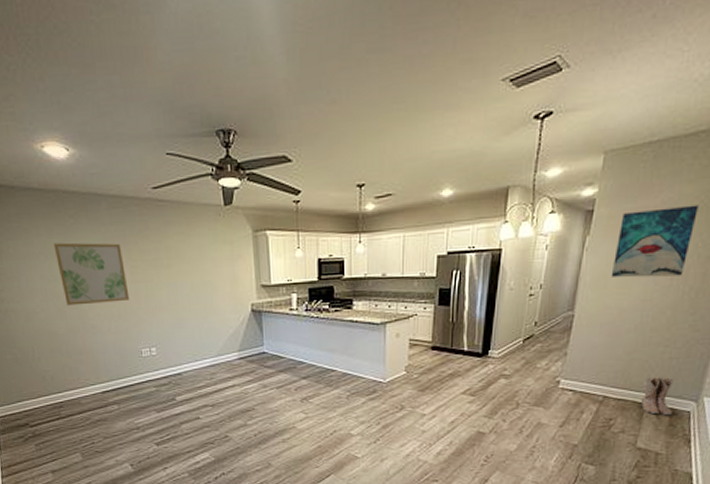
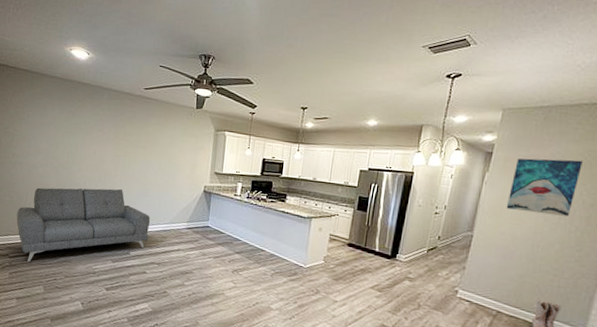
sofa: none [25,323,195,428] -> present [16,187,150,262]
wall art: present [53,242,130,306] -> none [61,118,112,169]

